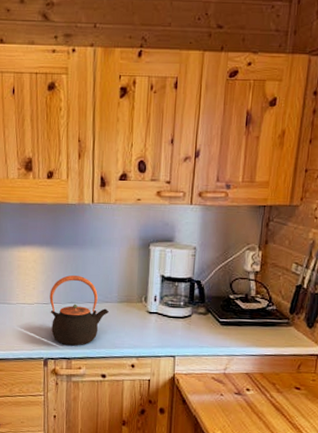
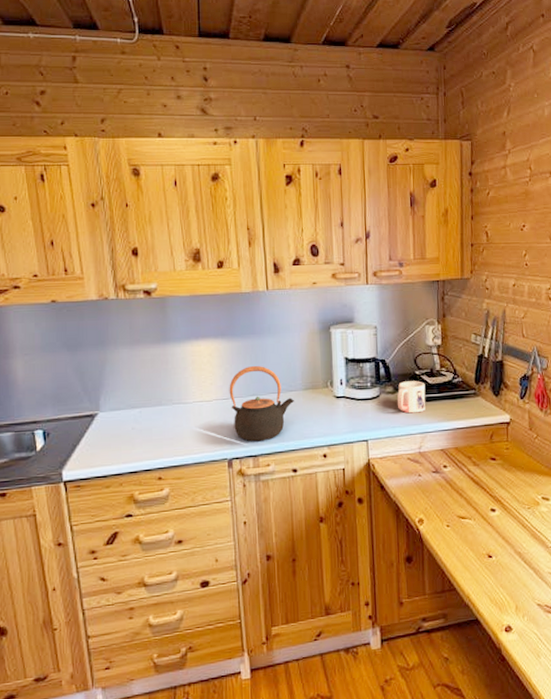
mug: none [207,304,238,336] -> present [397,381,426,414]

